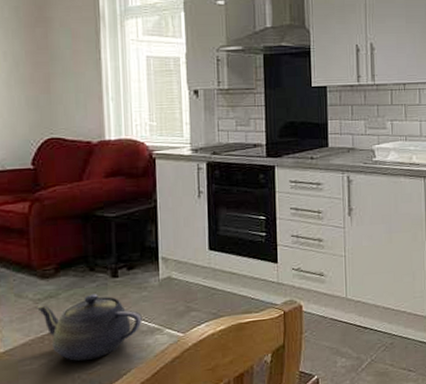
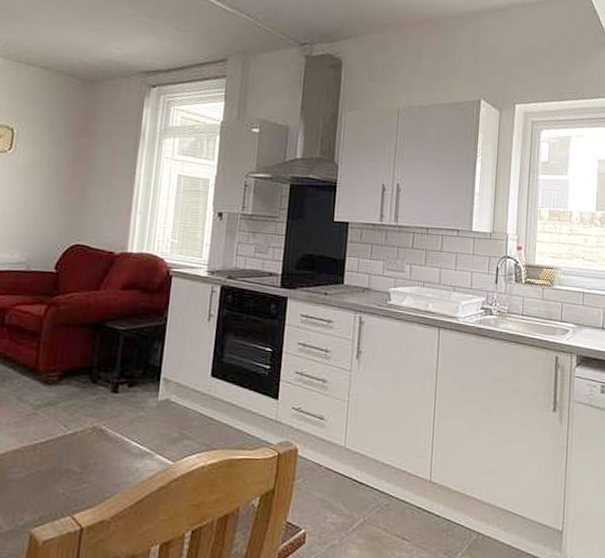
teapot: present [36,294,142,362] -> none [34,407,135,478]

